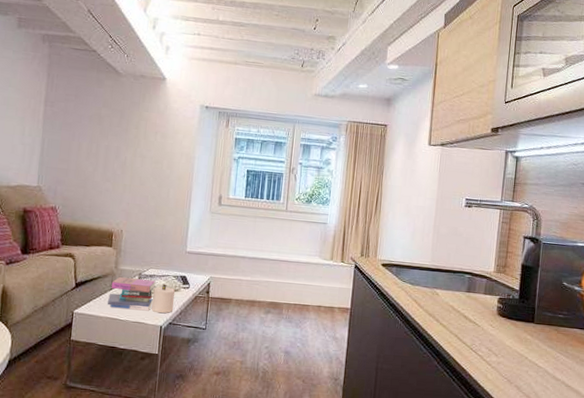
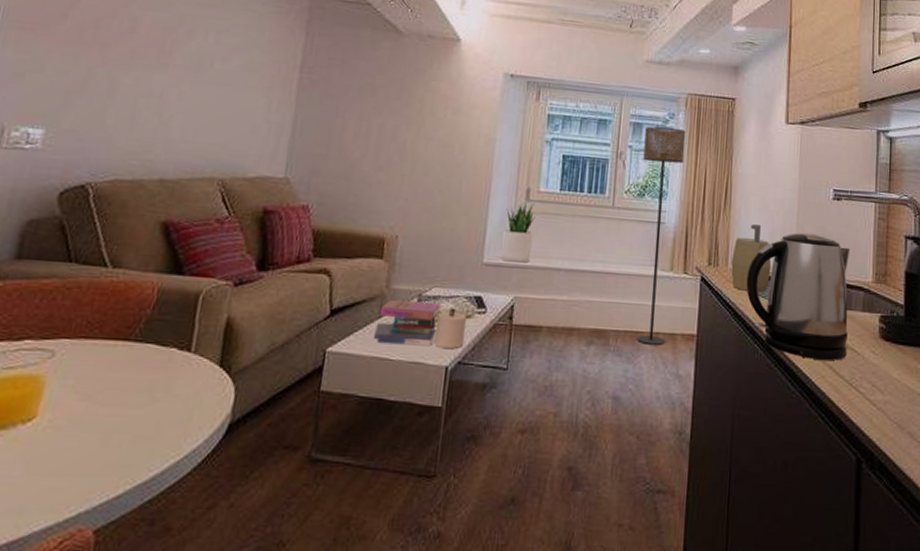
planter: none [200,206,226,252] -> present [501,202,535,263]
floor lamp: none [303,147,346,316] -> present [636,126,686,346]
soap dispenser: none [379,225,412,278] -> present [731,223,772,293]
kettle: none [390,232,477,331] -> present [746,233,850,361]

